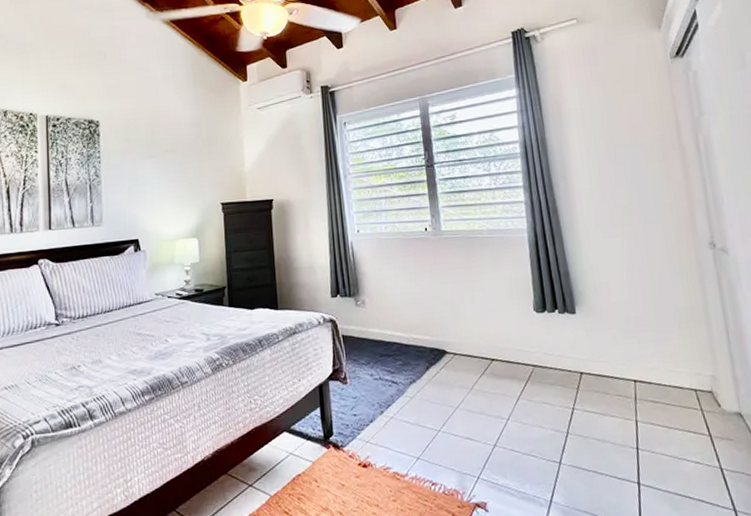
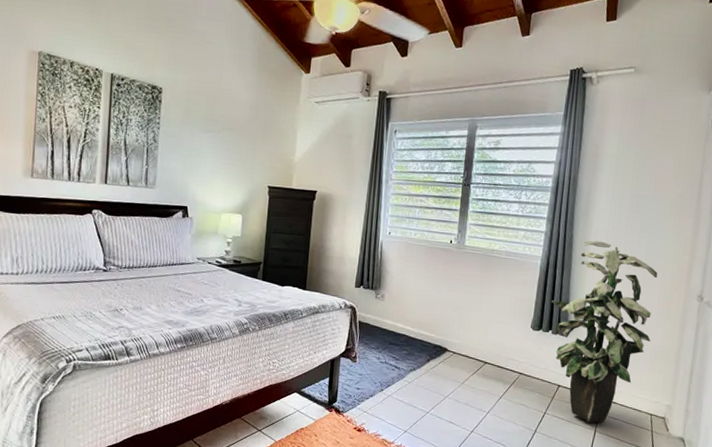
indoor plant: none [549,201,671,412] -> present [551,240,658,423]

